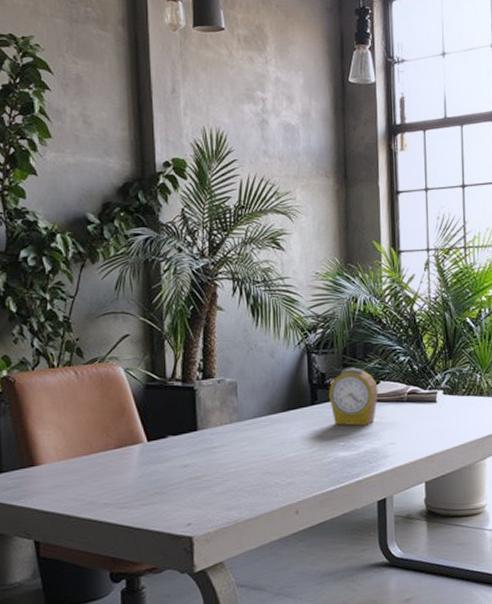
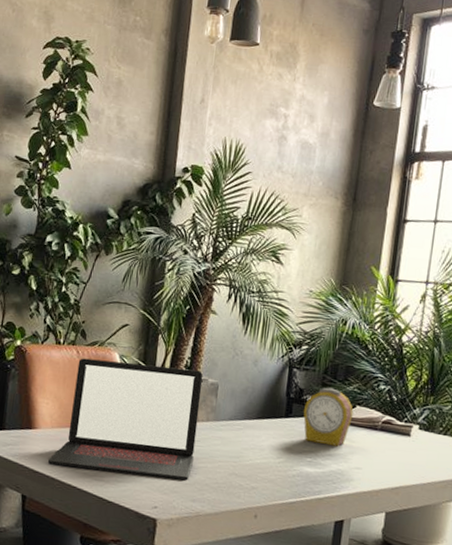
laptop: none [60,372,224,501] -> present [48,358,204,481]

